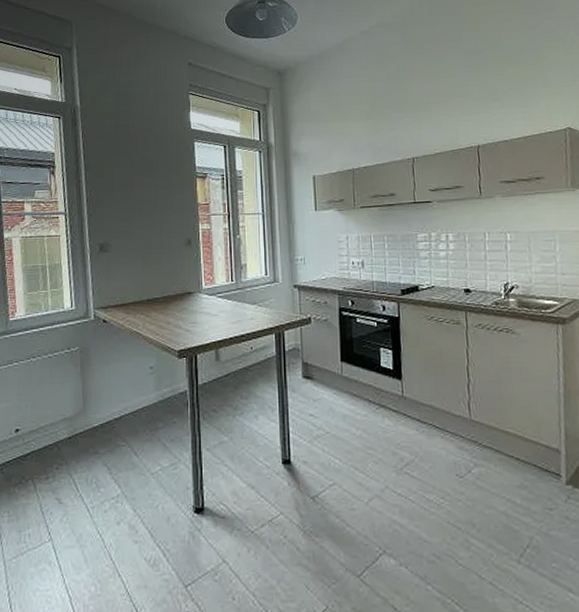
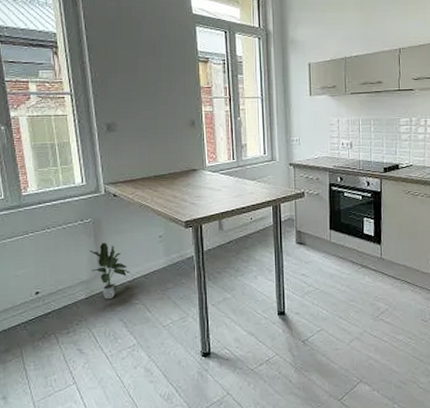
potted plant: none [74,373,119,440] -> present [89,242,132,300]

